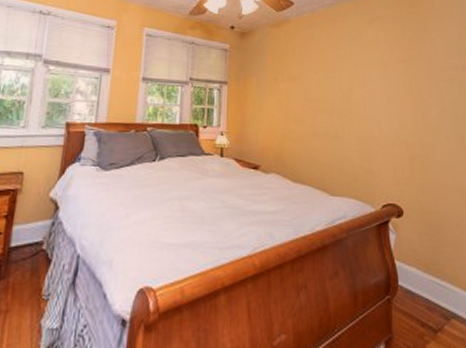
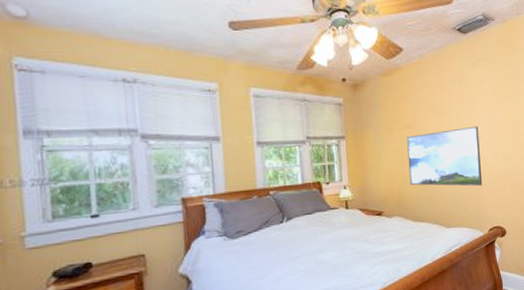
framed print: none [291,86,375,153] -> present [407,126,483,187]

